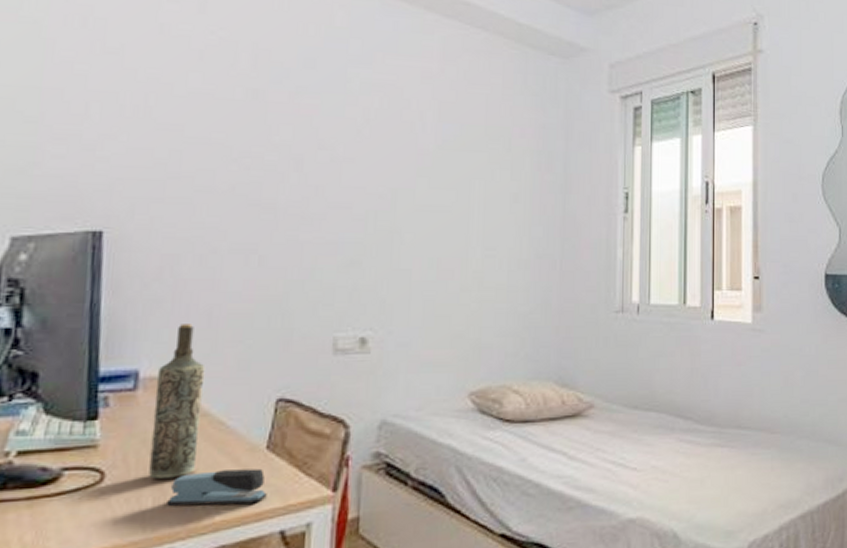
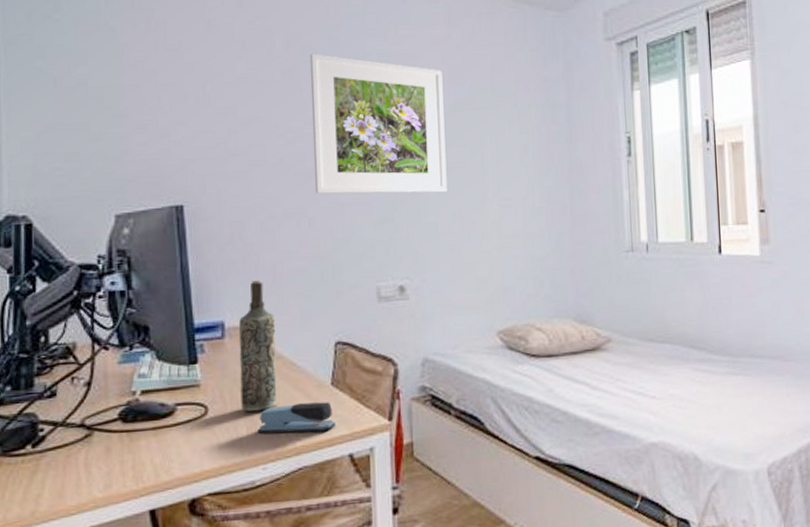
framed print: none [270,73,431,237] -> present [309,53,447,194]

